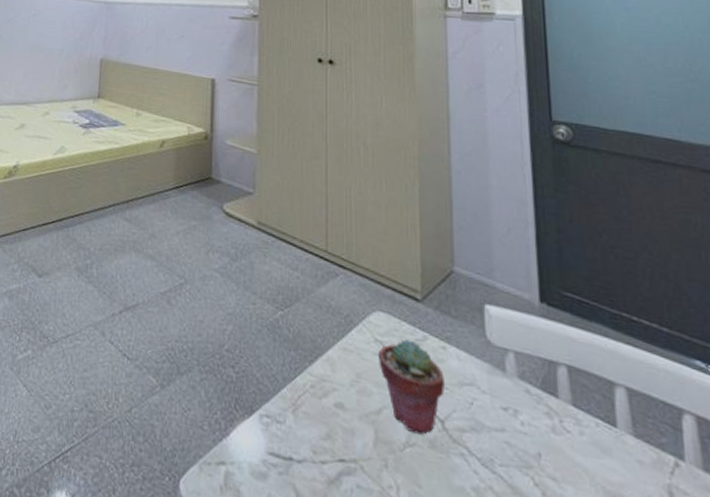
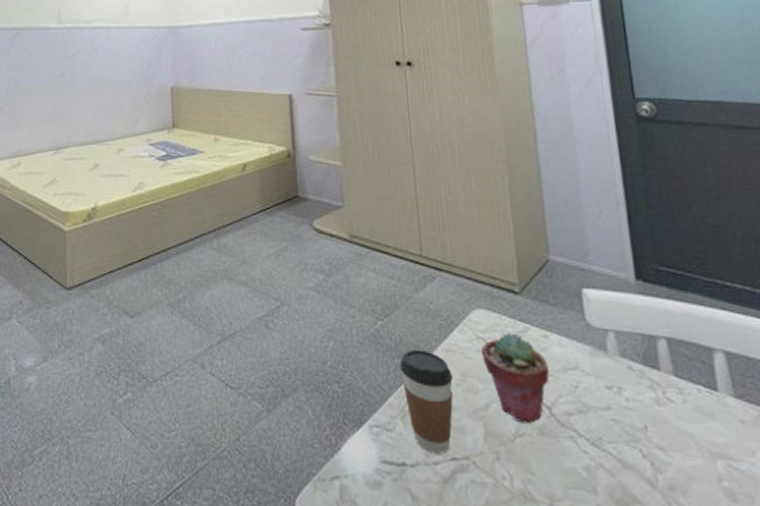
coffee cup: none [295,344,347,454] -> present [399,350,453,454]

